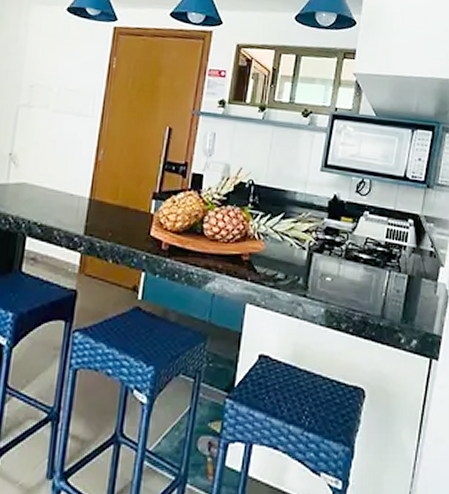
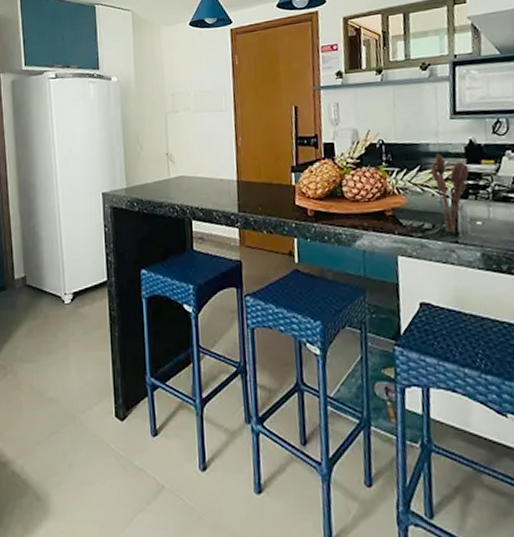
utensil holder: none [293,203,329,286] -> present [430,153,469,233]

